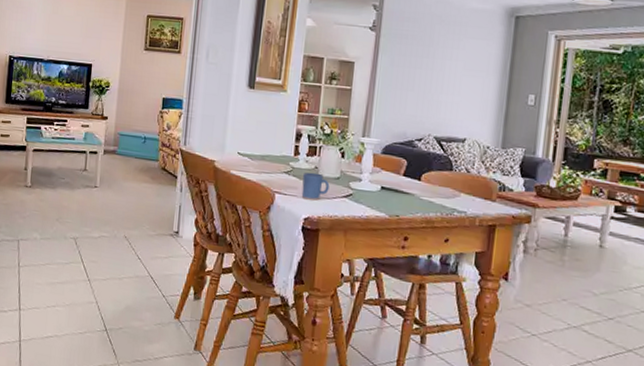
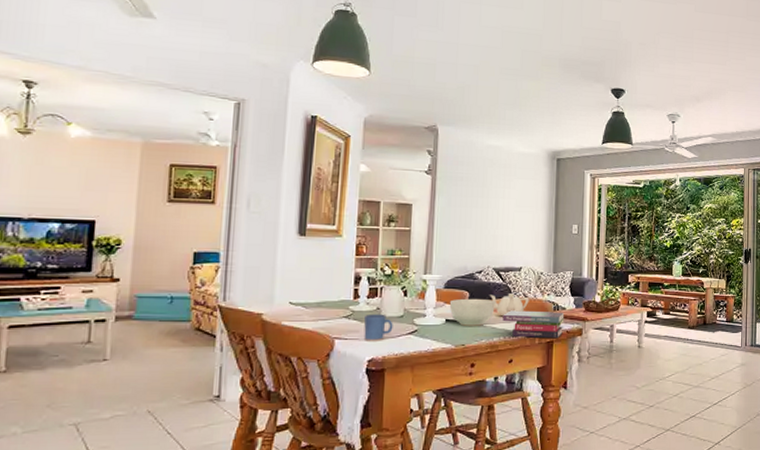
bowl: none [386,166,435,199] -> present [449,298,496,327]
teapot: none [428,165,472,191] -> present [489,293,529,317]
books: none [441,185,512,223] -> present [502,310,565,339]

